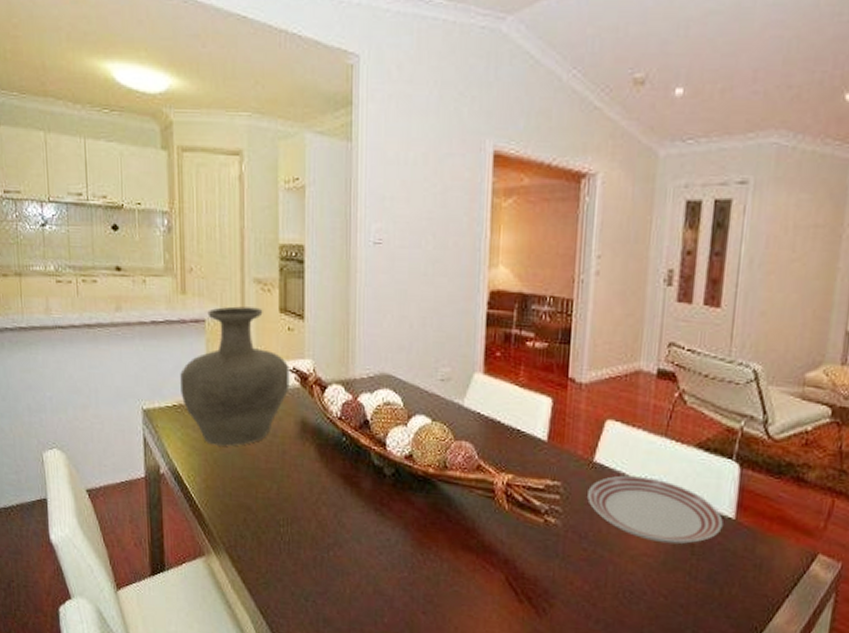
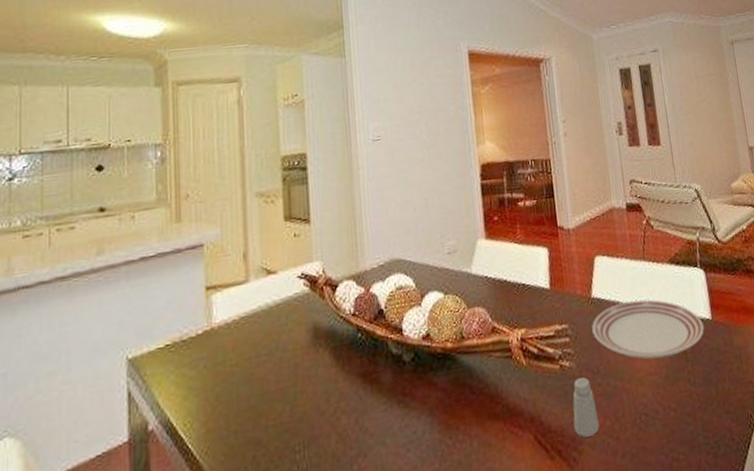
vase: present [180,306,290,447] -> none [174,220,299,380]
saltshaker: none [549,537,577,594] -> present [573,377,600,438]

